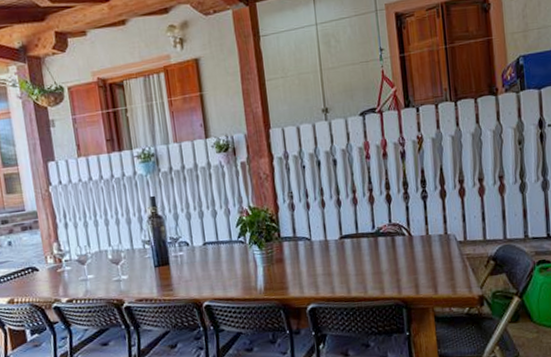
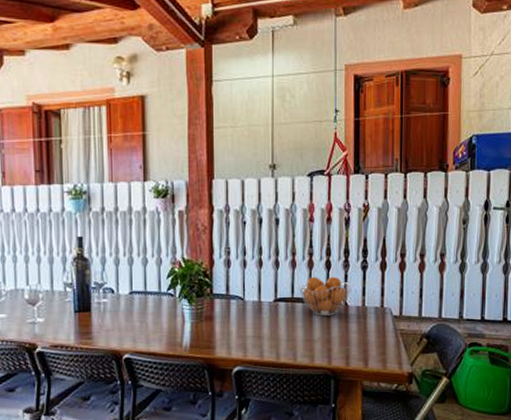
fruit basket: none [362,209,413,249] -> present [299,276,351,316]

